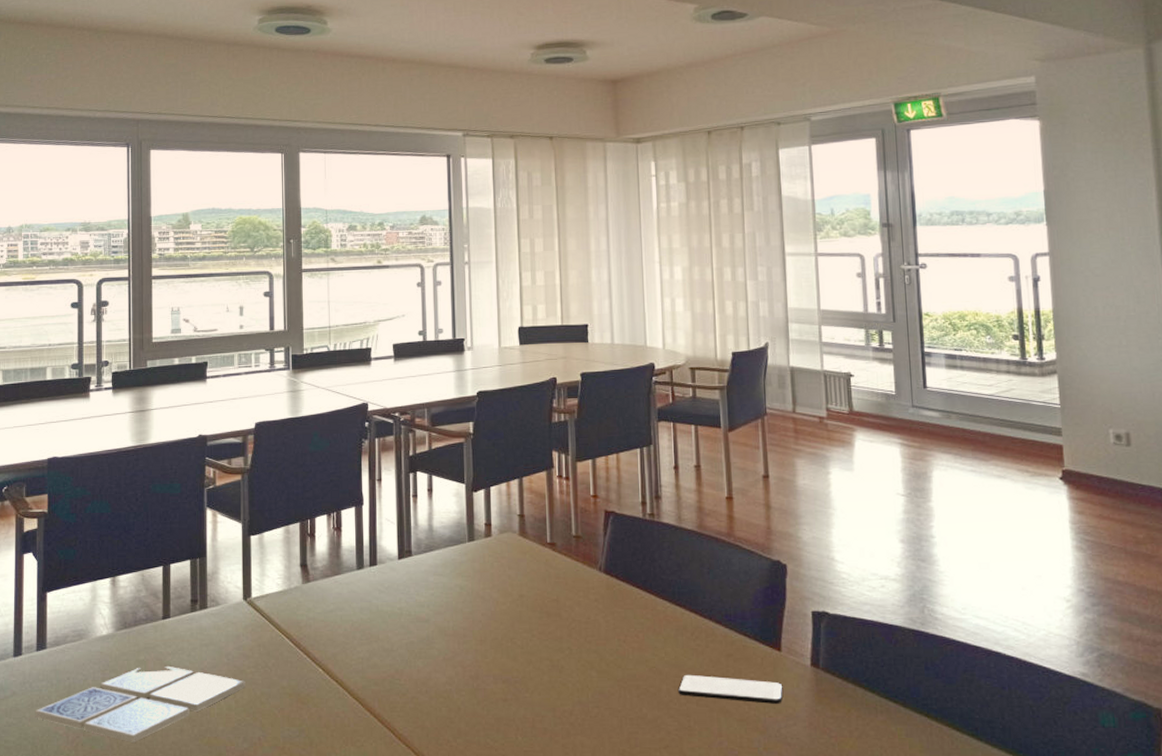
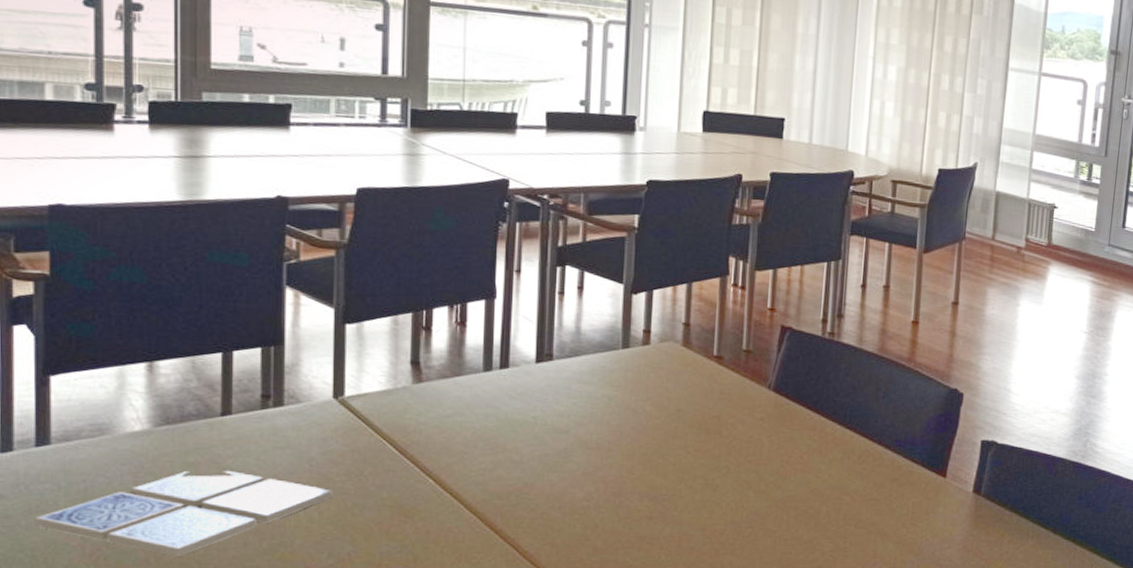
smartphone: present [678,674,783,704] -> none [838,497,943,528]

